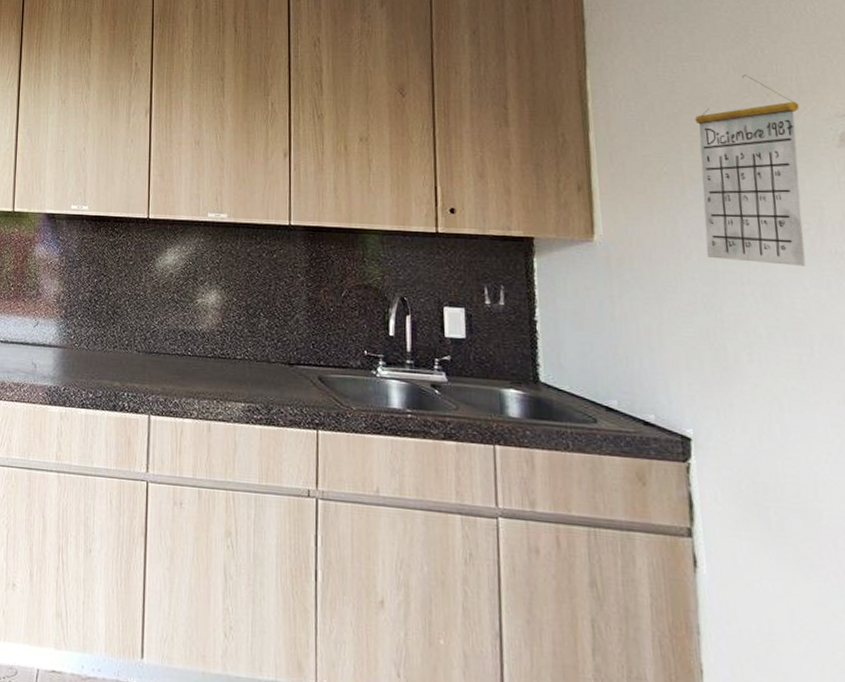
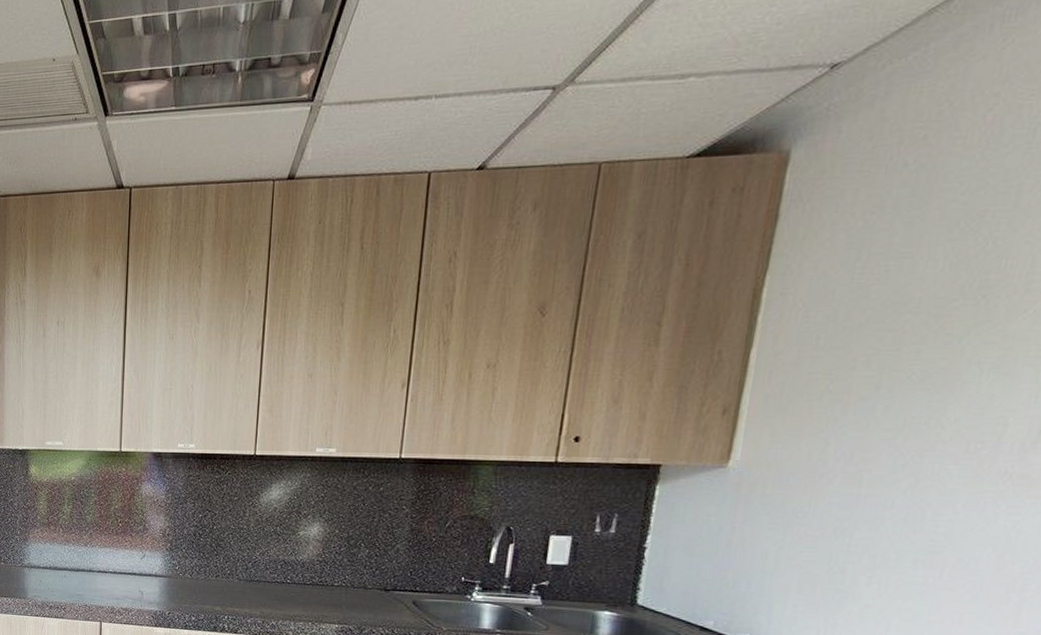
calendar: present [694,75,806,266] -> none [853,273,1020,488]

